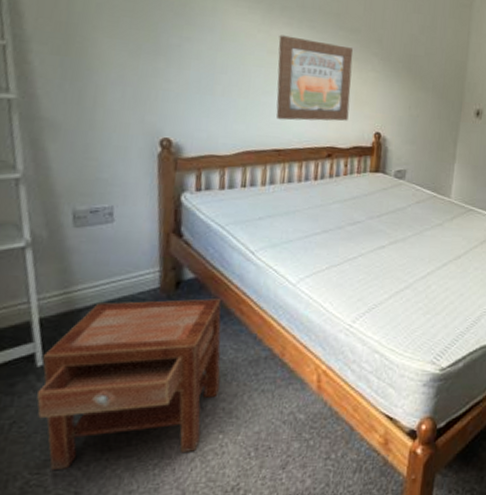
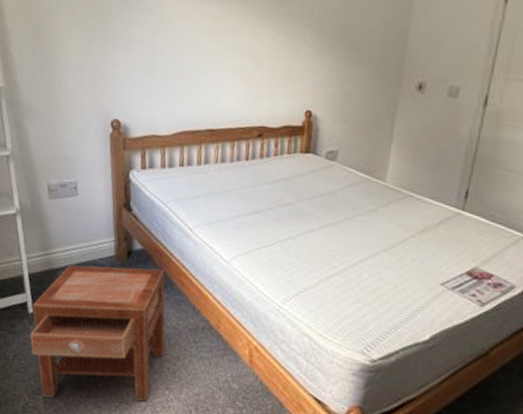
wall art: present [276,35,353,121] -> none [209,12,284,100]

